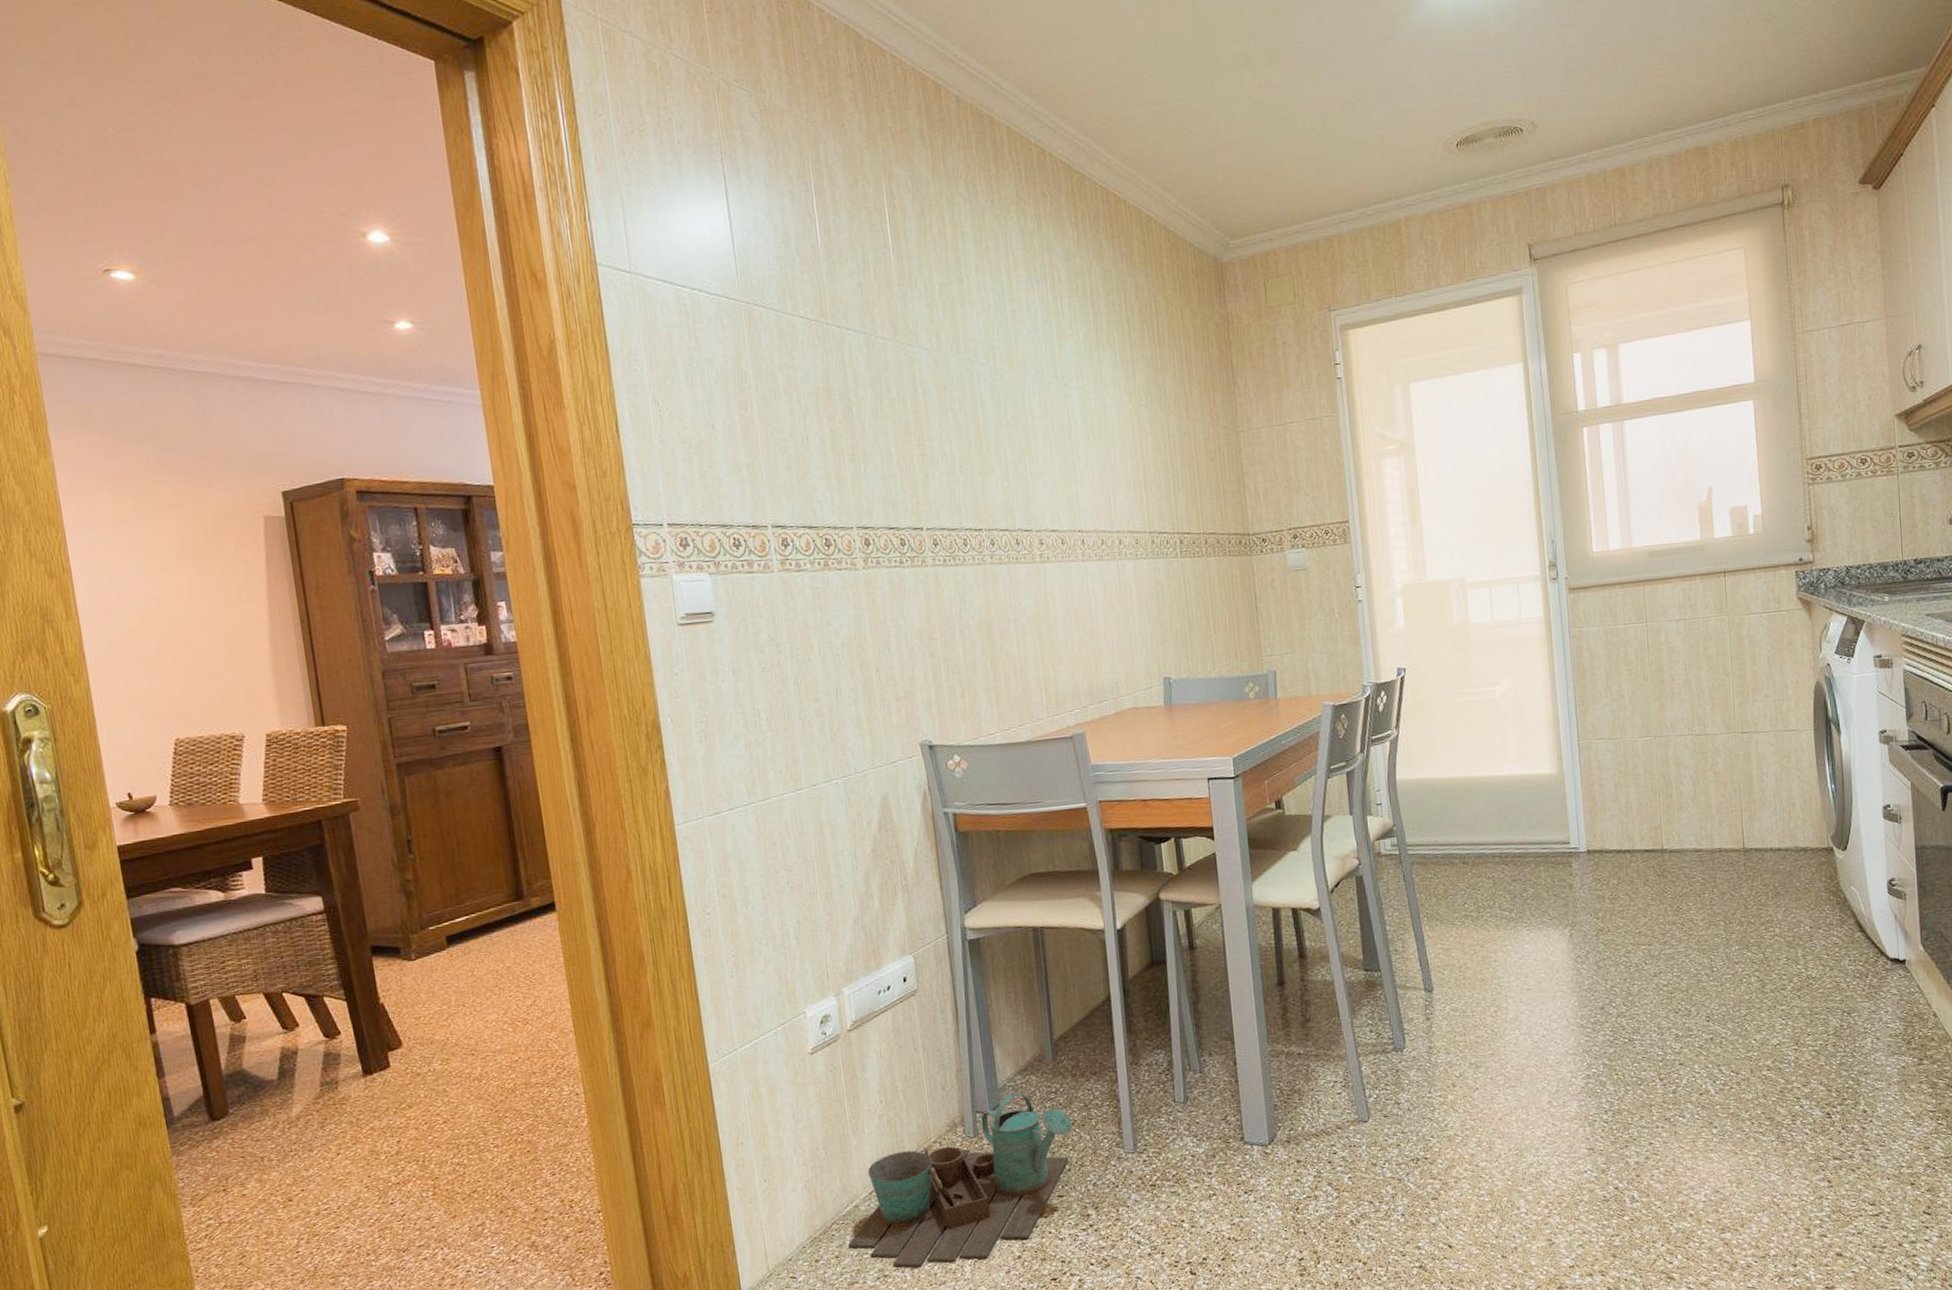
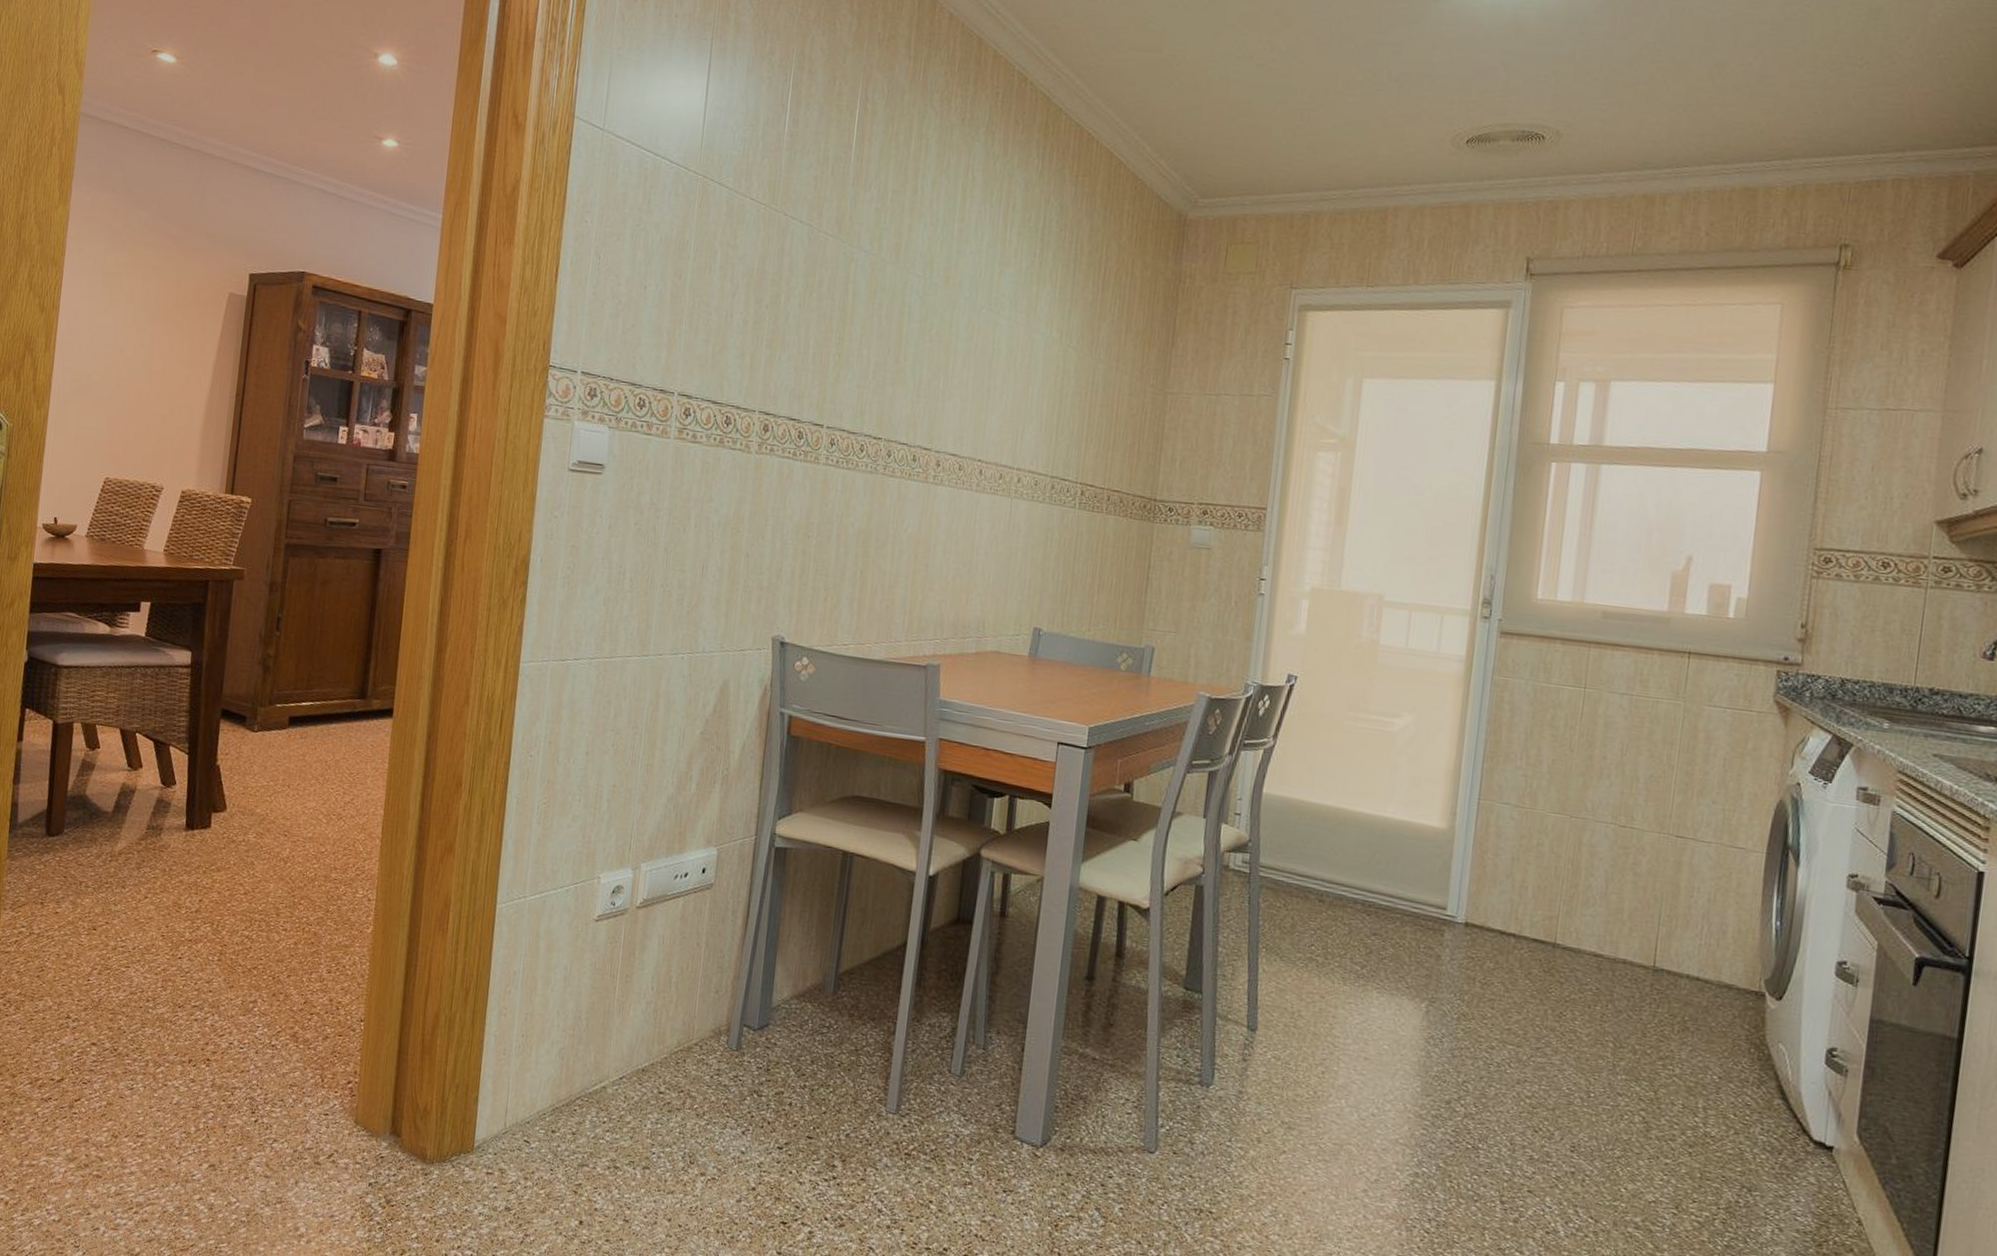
watering can: present [848,1093,1073,1268] -> none [587,1017,839,1181]

